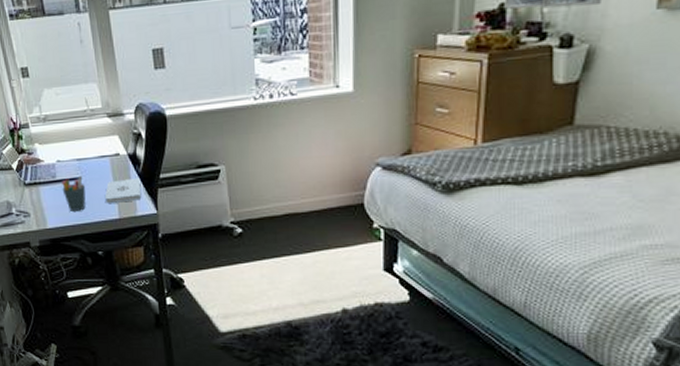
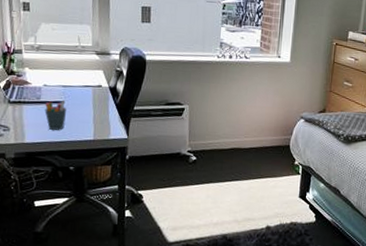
notepad: present [105,177,142,203] -> none [83,107,117,127]

